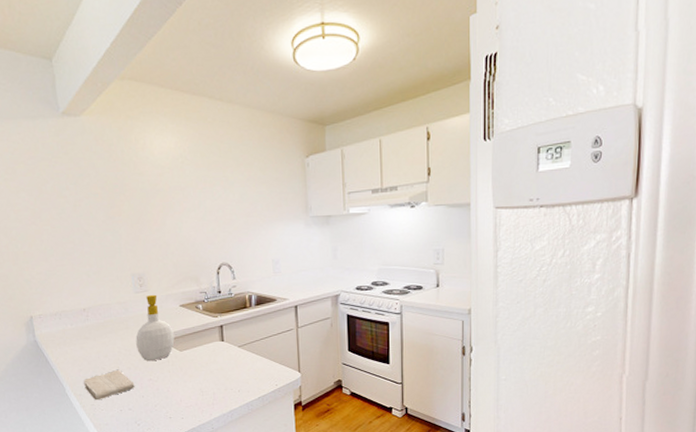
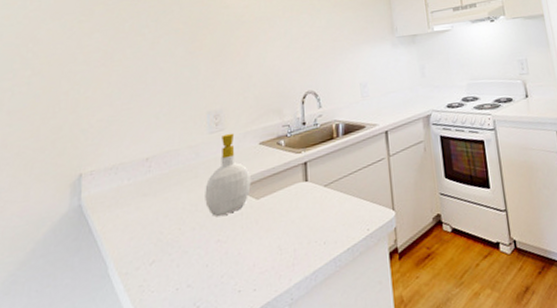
washcloth: present [84,370,135,401] -> none [134,233,198,279]

